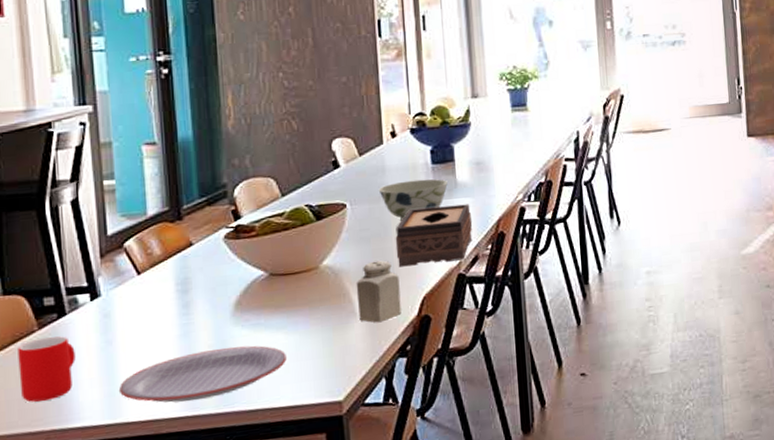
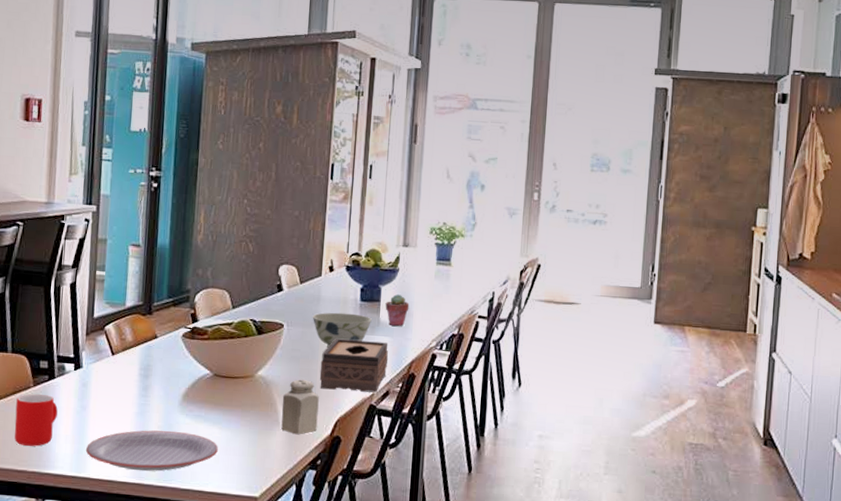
potted succulent: none [460,150,488,185] -> present [385,294,410,326]

